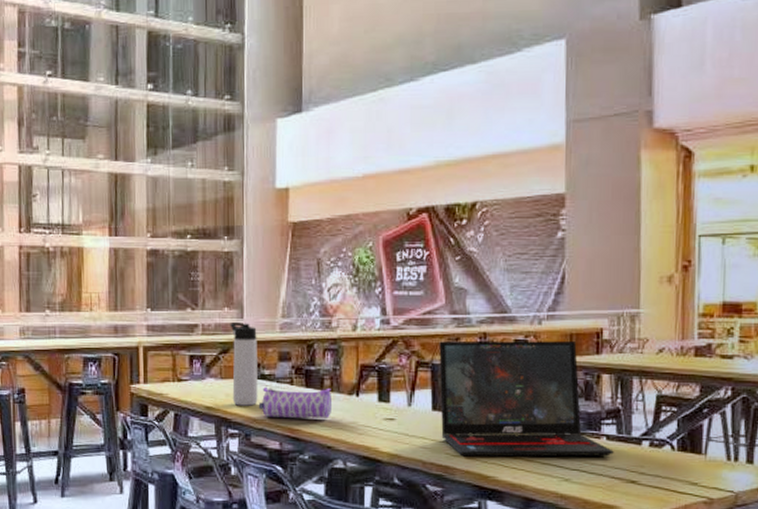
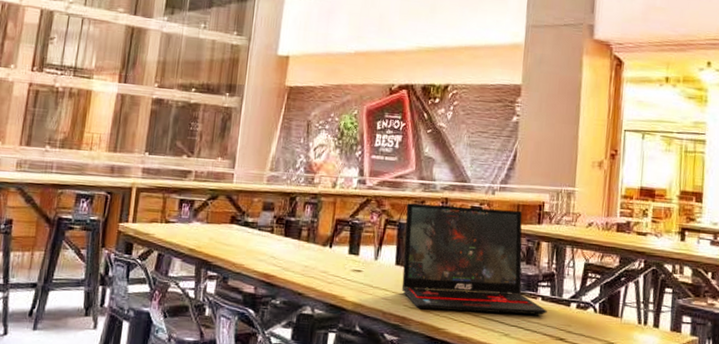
thermos bottle: present [230,323,258,406] -> none [215,172,246,251]
pencil case: present [258,386,331,420] -> none [238,233,308,268]

